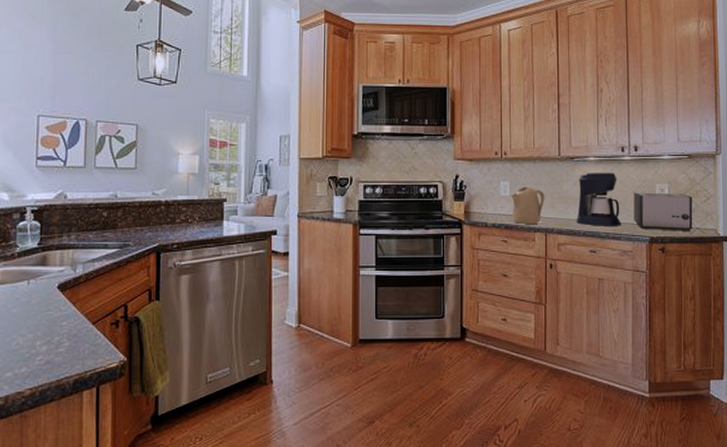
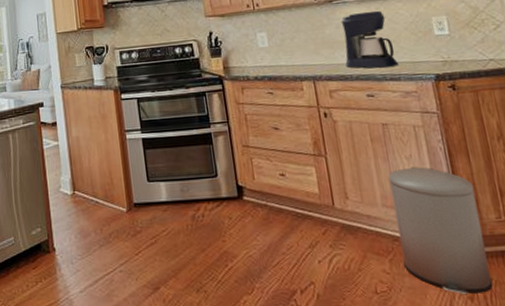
kettle: present [511,186,545,225] -> none [270,35,308,75]
pedal bin: none [596,319,665,433] -> present [388,166,494,296]
toaster: present [633,192,693,231] -> none [406,24,486,67]

